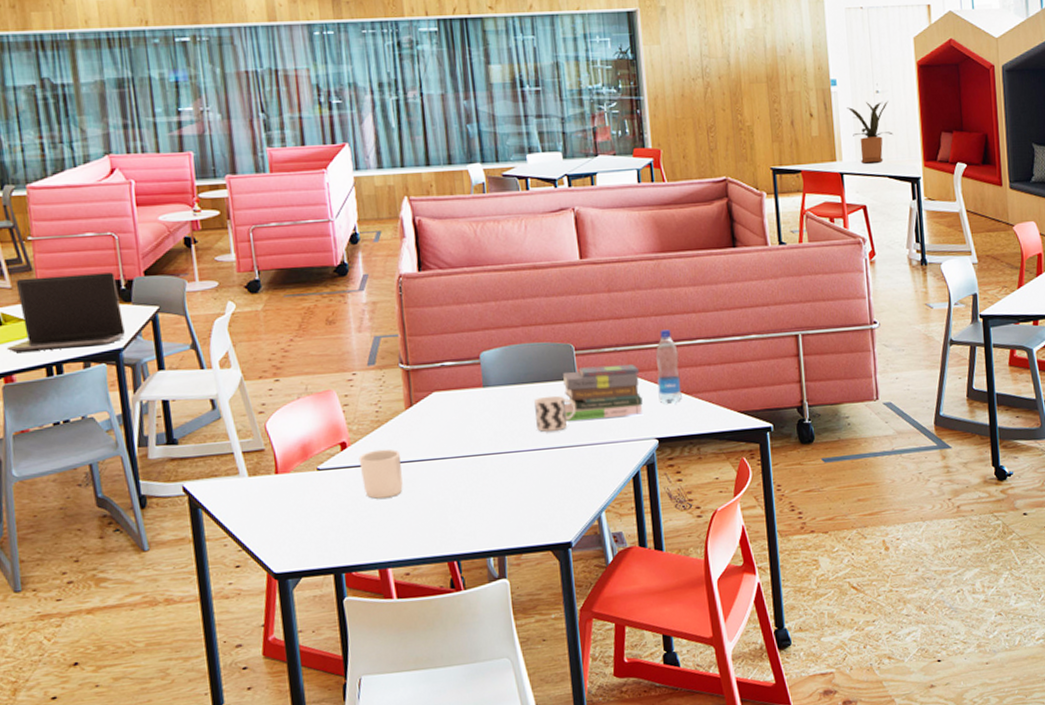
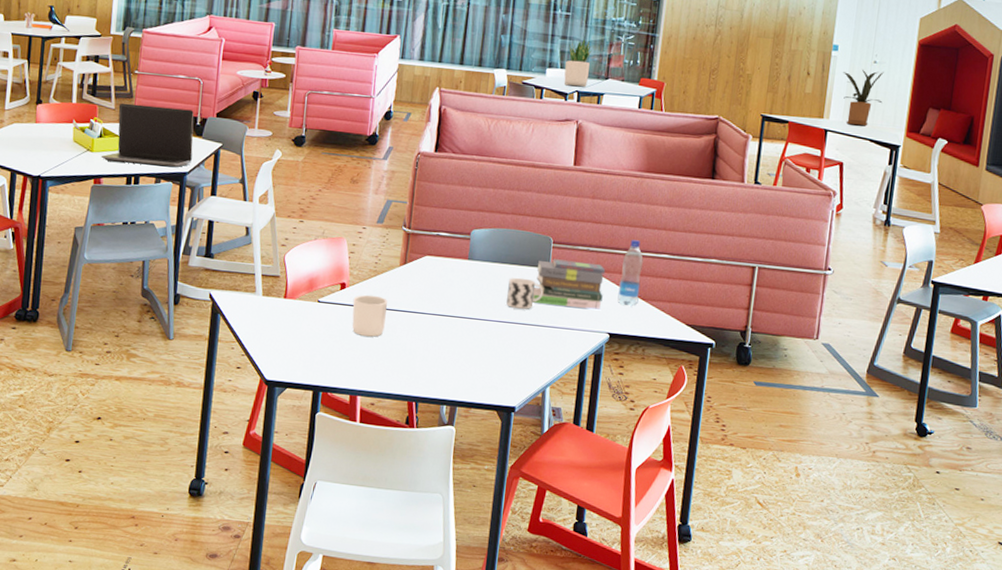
planter: none [546,113,576,172] -> present [563,38,592,88]

